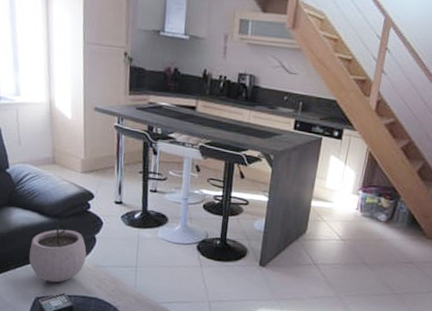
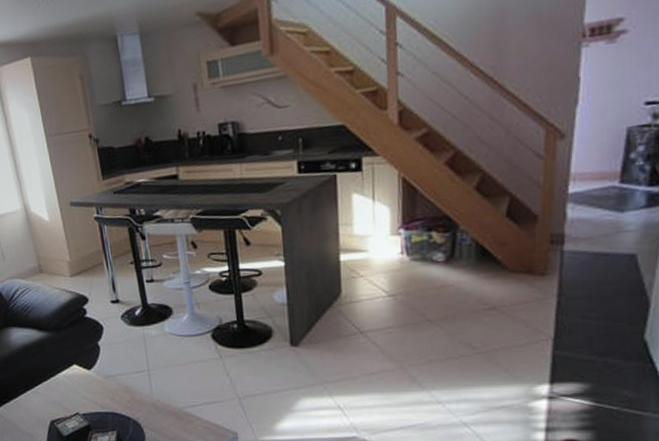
plant pot: present [28,219,87,283] -> none [34,331,94,402]

